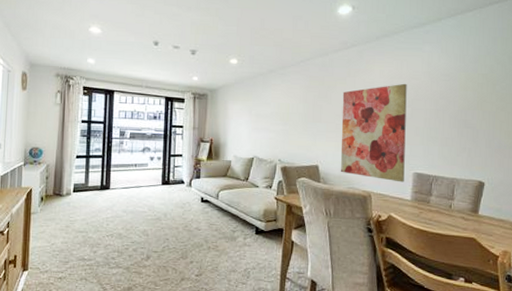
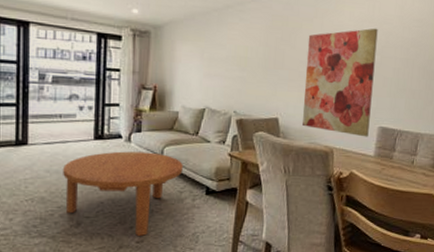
coffee table: none [137,195,235,271] -> present [63,151,183,237]

